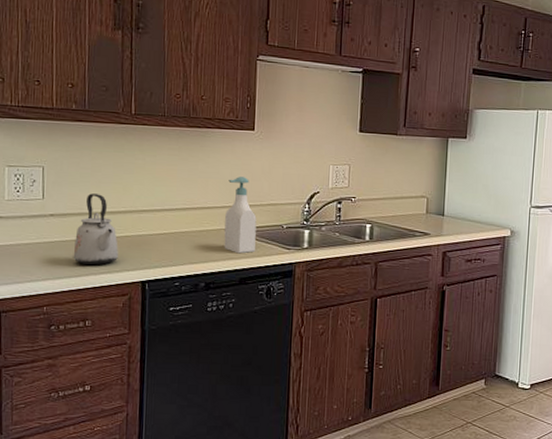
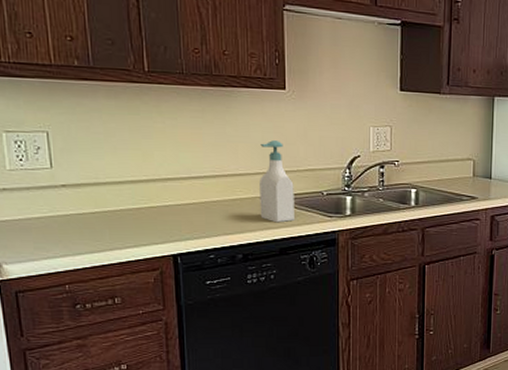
kettle: present [73,193,118,266] -> none [92,161,144,240]

